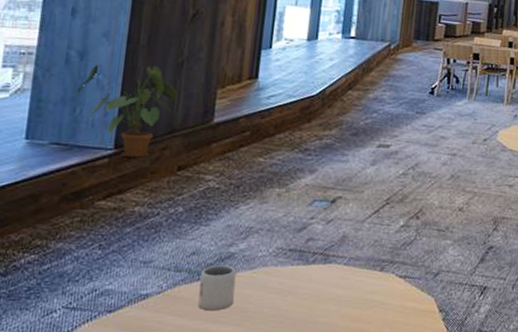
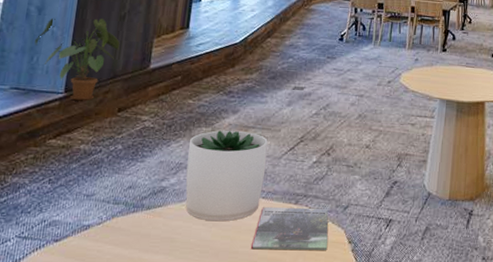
cup: present [198,265,237,311] -> none [133,198,168,241]
planter: none [257,191,350,290] -> present [185,130,268,222]
magazine: none [332,274,418,320] -> present [251,207,329,250]

